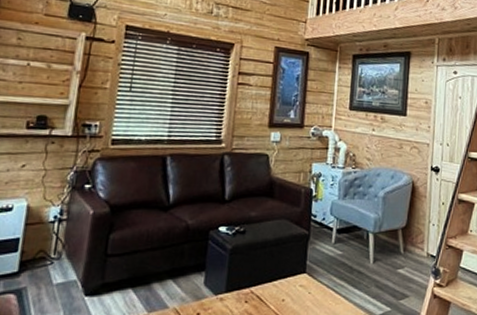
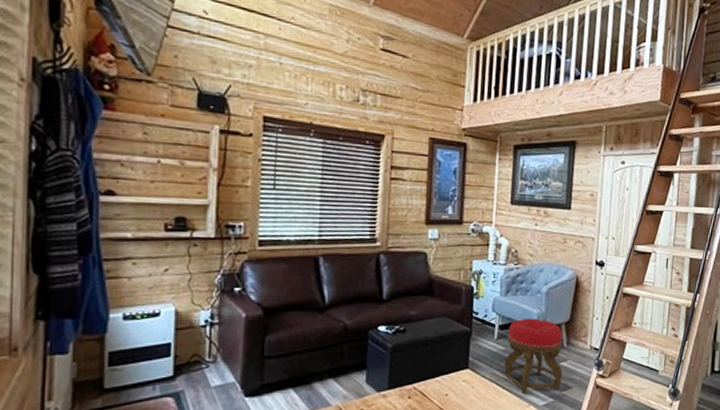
stool: none [341,222,400,301] -> present [504,318,563,393]

